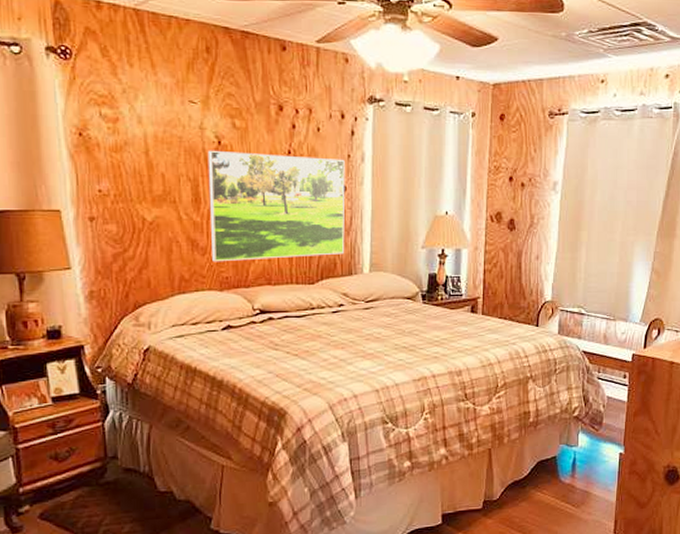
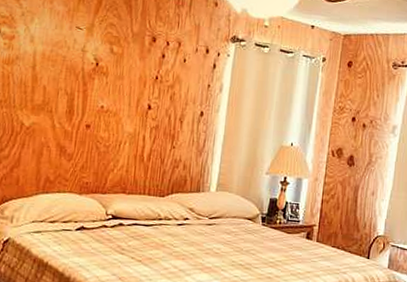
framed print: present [207,150,345,262] -> none [76,69,205,173]

